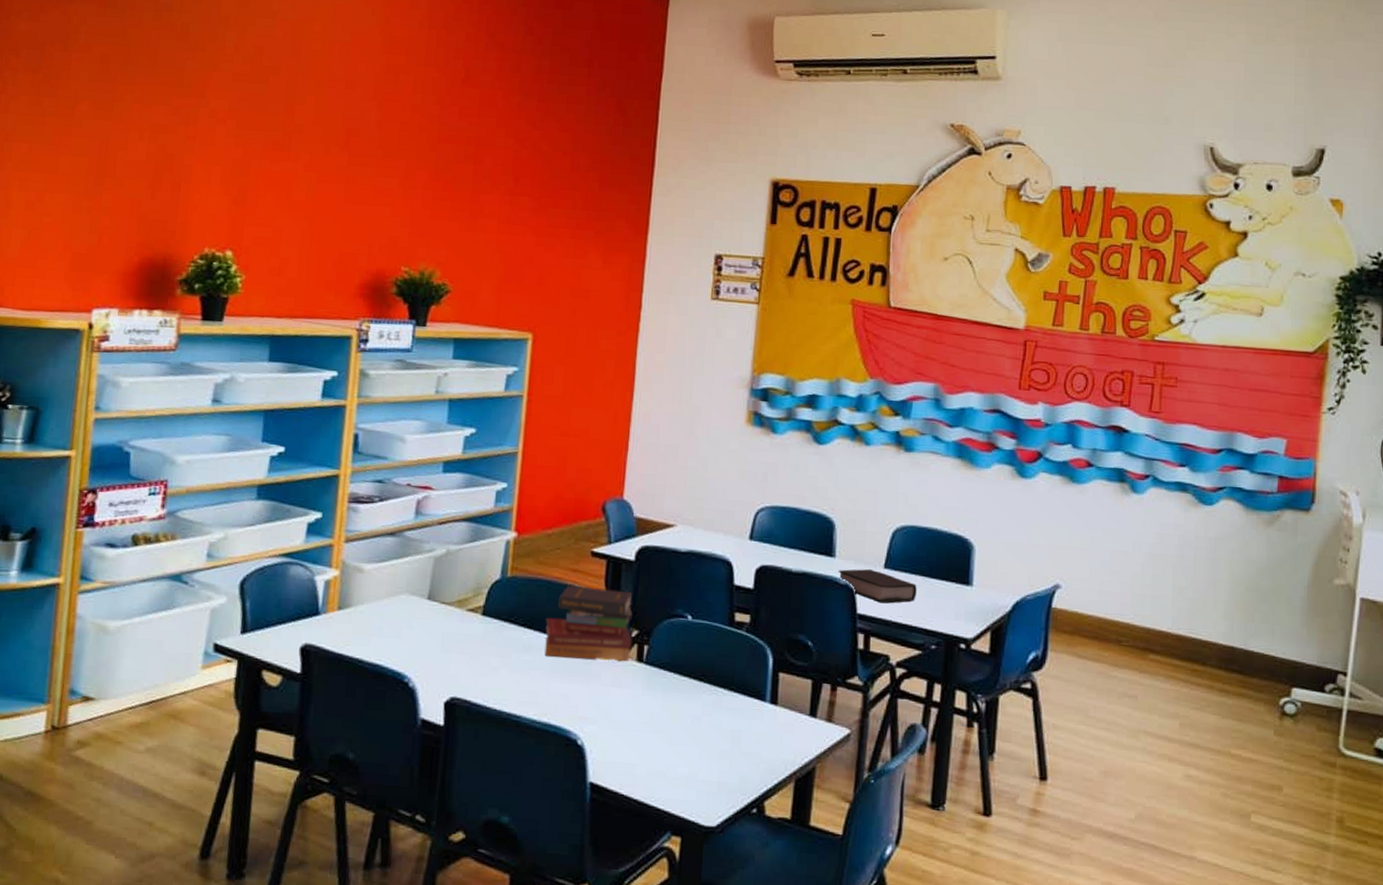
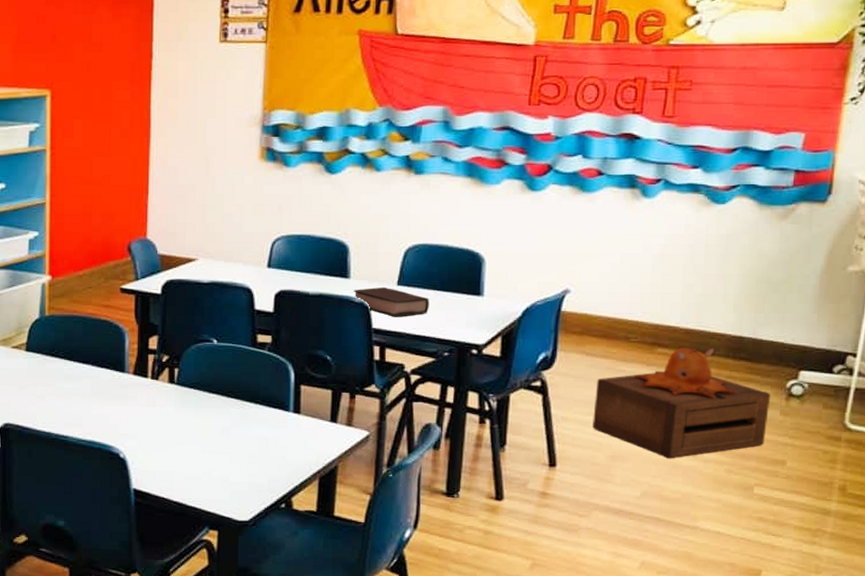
books: present [544,585,633,661] -> none [83,319,163,384]
toy box: none [1084,655,1265,777] -> present [592,348,771,458]

